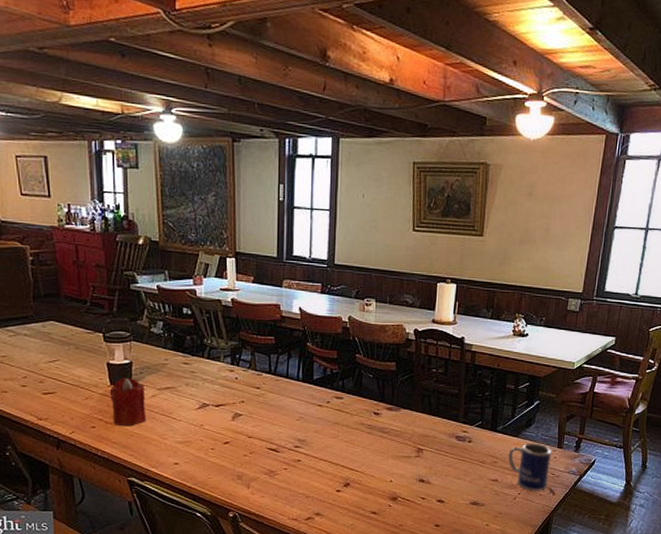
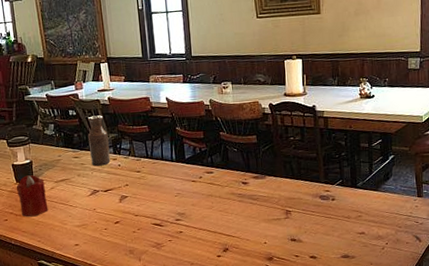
bottle: none [202,318,226,377] -> present [87,115,111,166]
mug: present [508,443,552,491] -> none [371,194,413,240]

